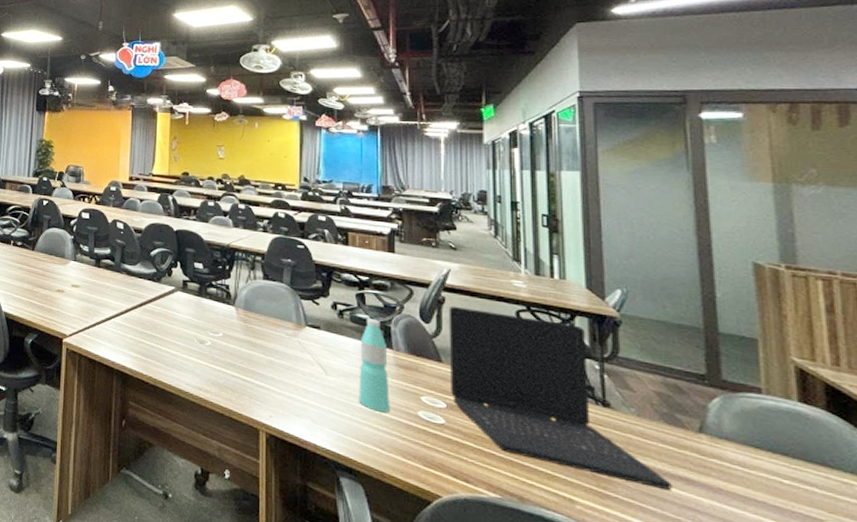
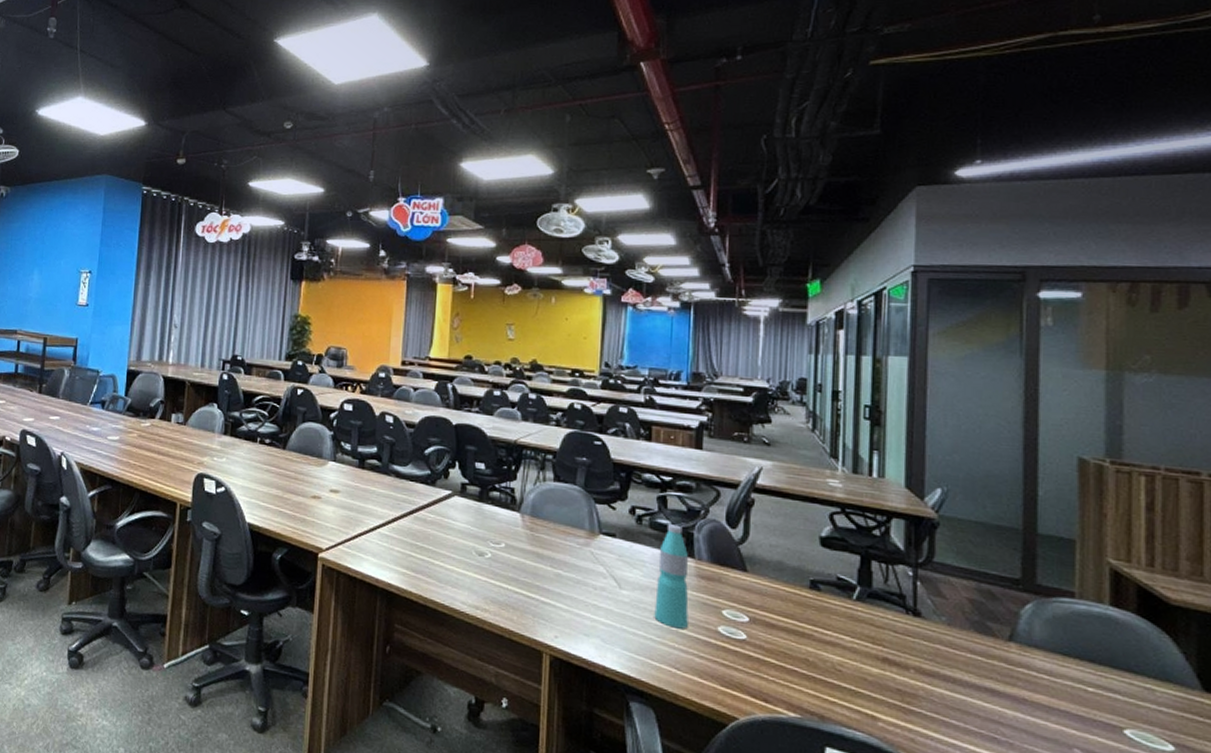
laptop: present [448,305,672,490] -> none [755,508,977,702]

